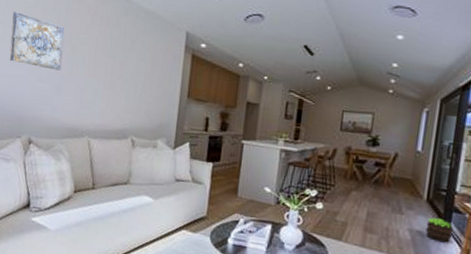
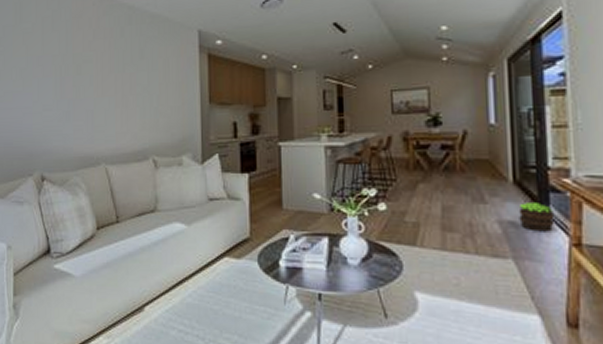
wall art: present [9,12,64,71] -> none [11,39,68,95]

